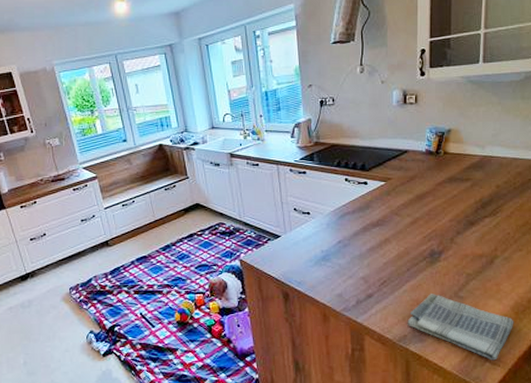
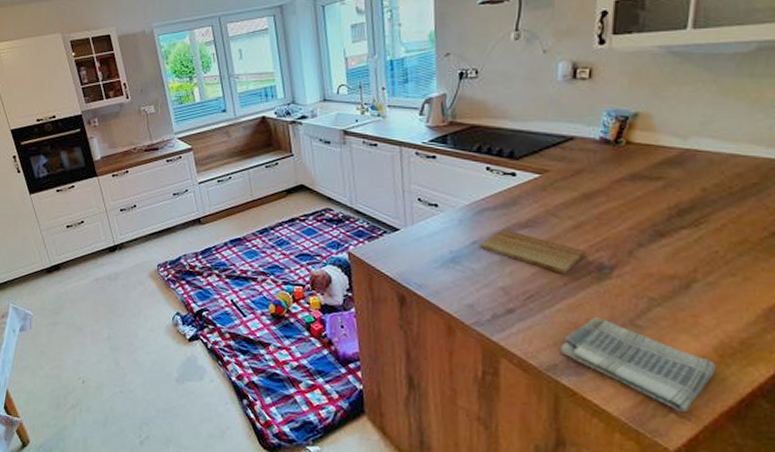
cutting board: none [344,229,421,261] -> present [480,230,586,274]

